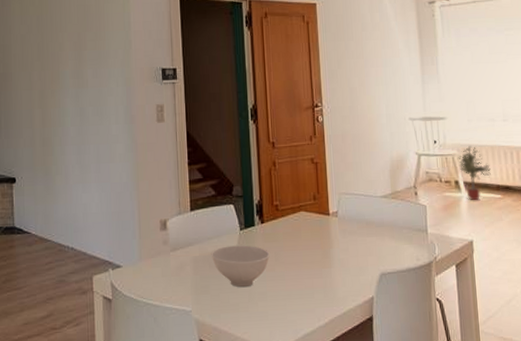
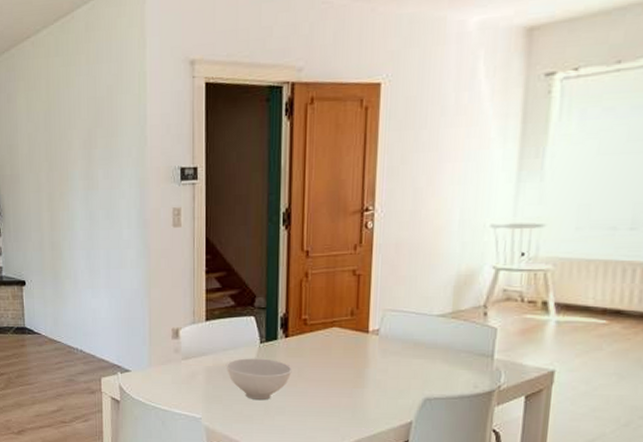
potted tree: present [458,145,491,200] -> none [552,259,598,324]

